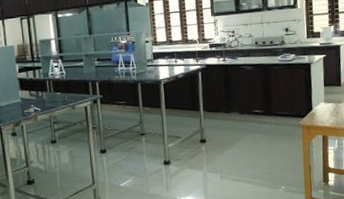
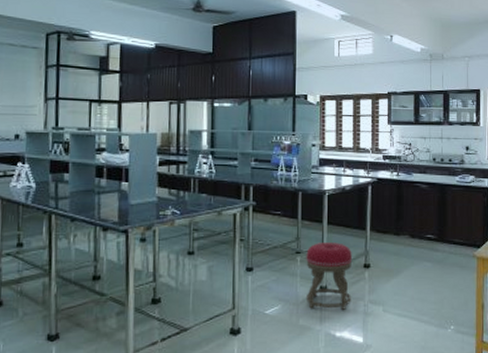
stool: none [149,123,192,180] -> present [305,242,352,311]

